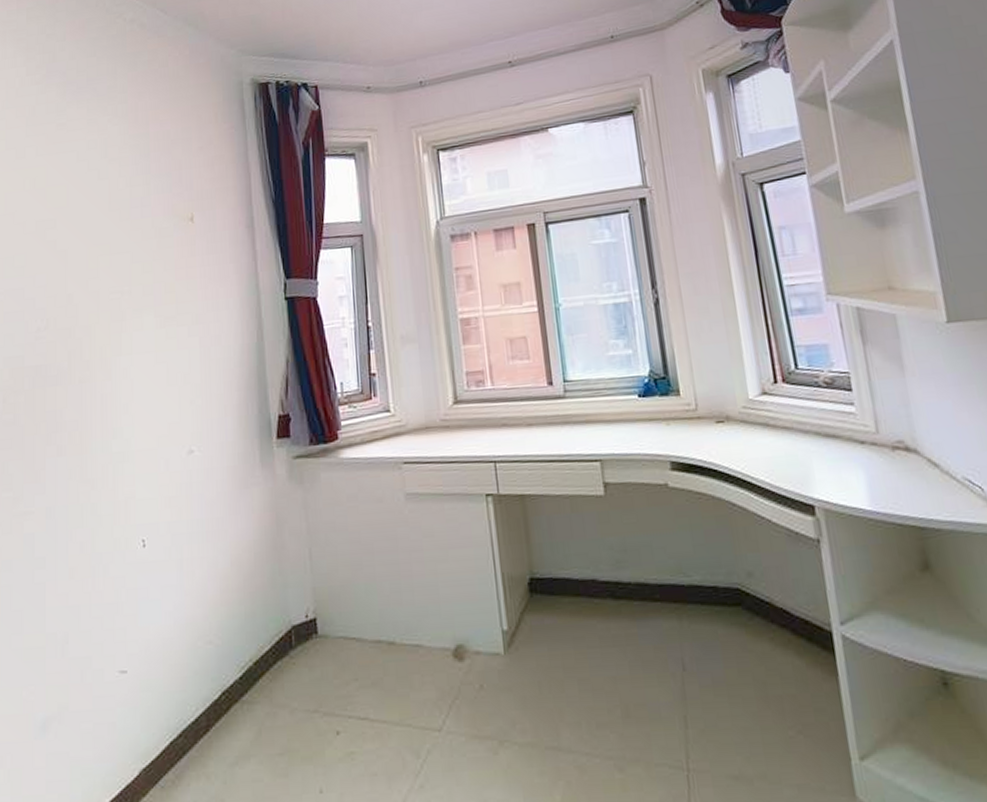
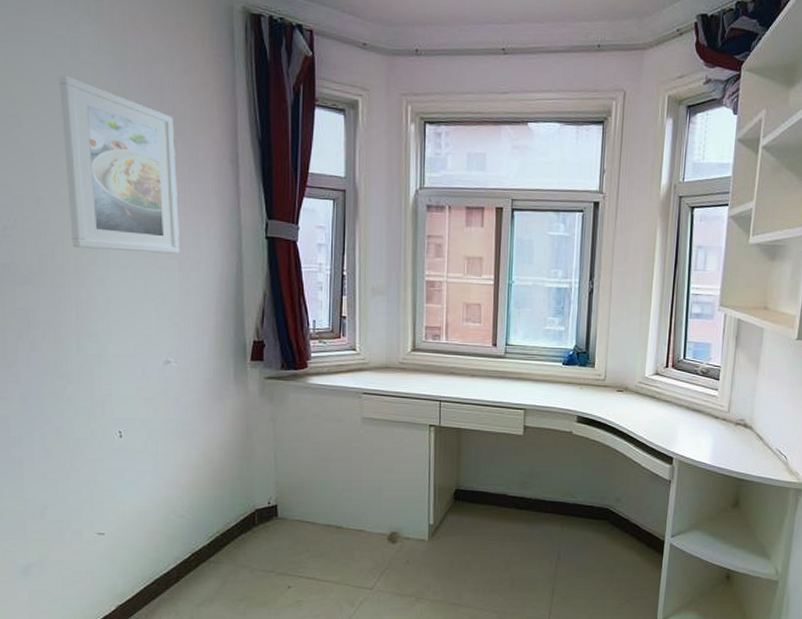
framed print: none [90,174,200,340] -> present [59,75,179,254]

